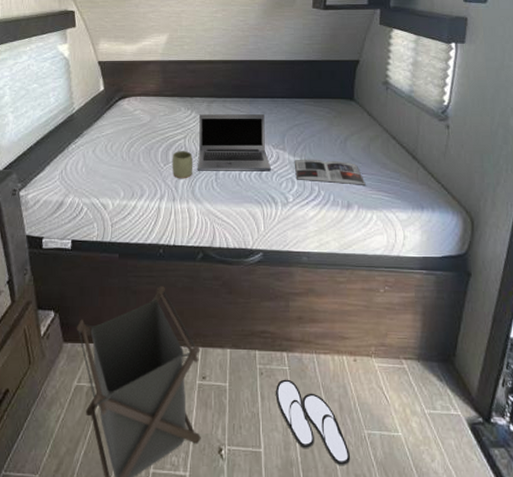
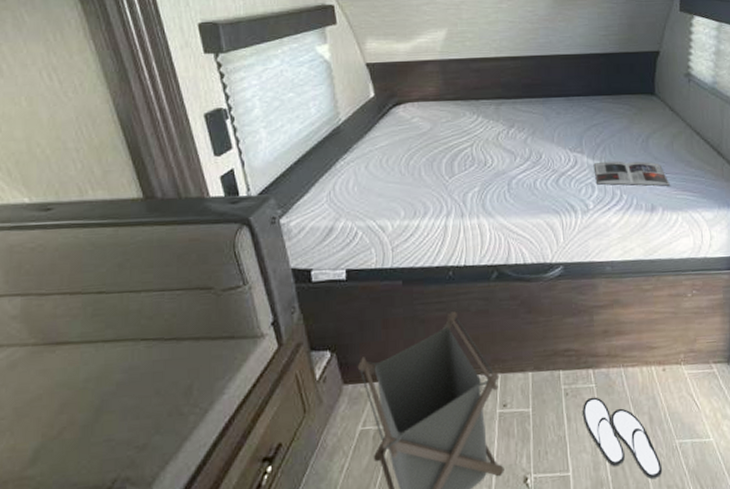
mug: present [172,151,193,179] -> none [458,160,483,192]
laptop: present [198,114,271,172] -> none [487,115,569,182]

